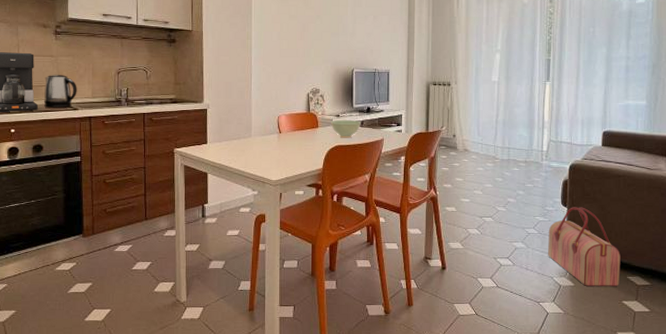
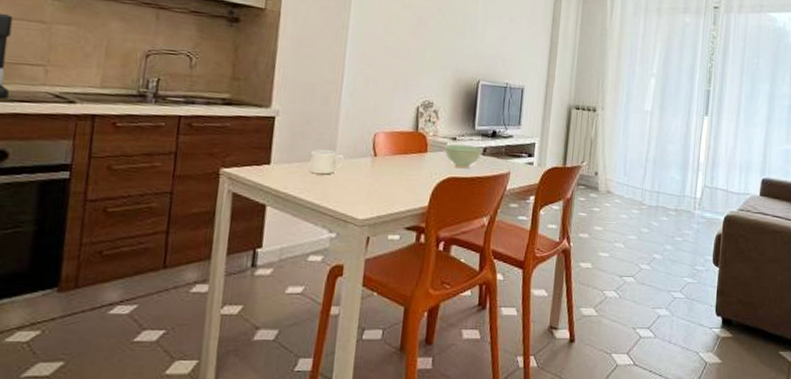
kettle: present [44,74,77,109] -> none [19,48,79,99]
mug: none [233,131,259,149] -> present [309,149,345,175]
handbag: present [548,207,621,286] -> none [695,267,773,364]

